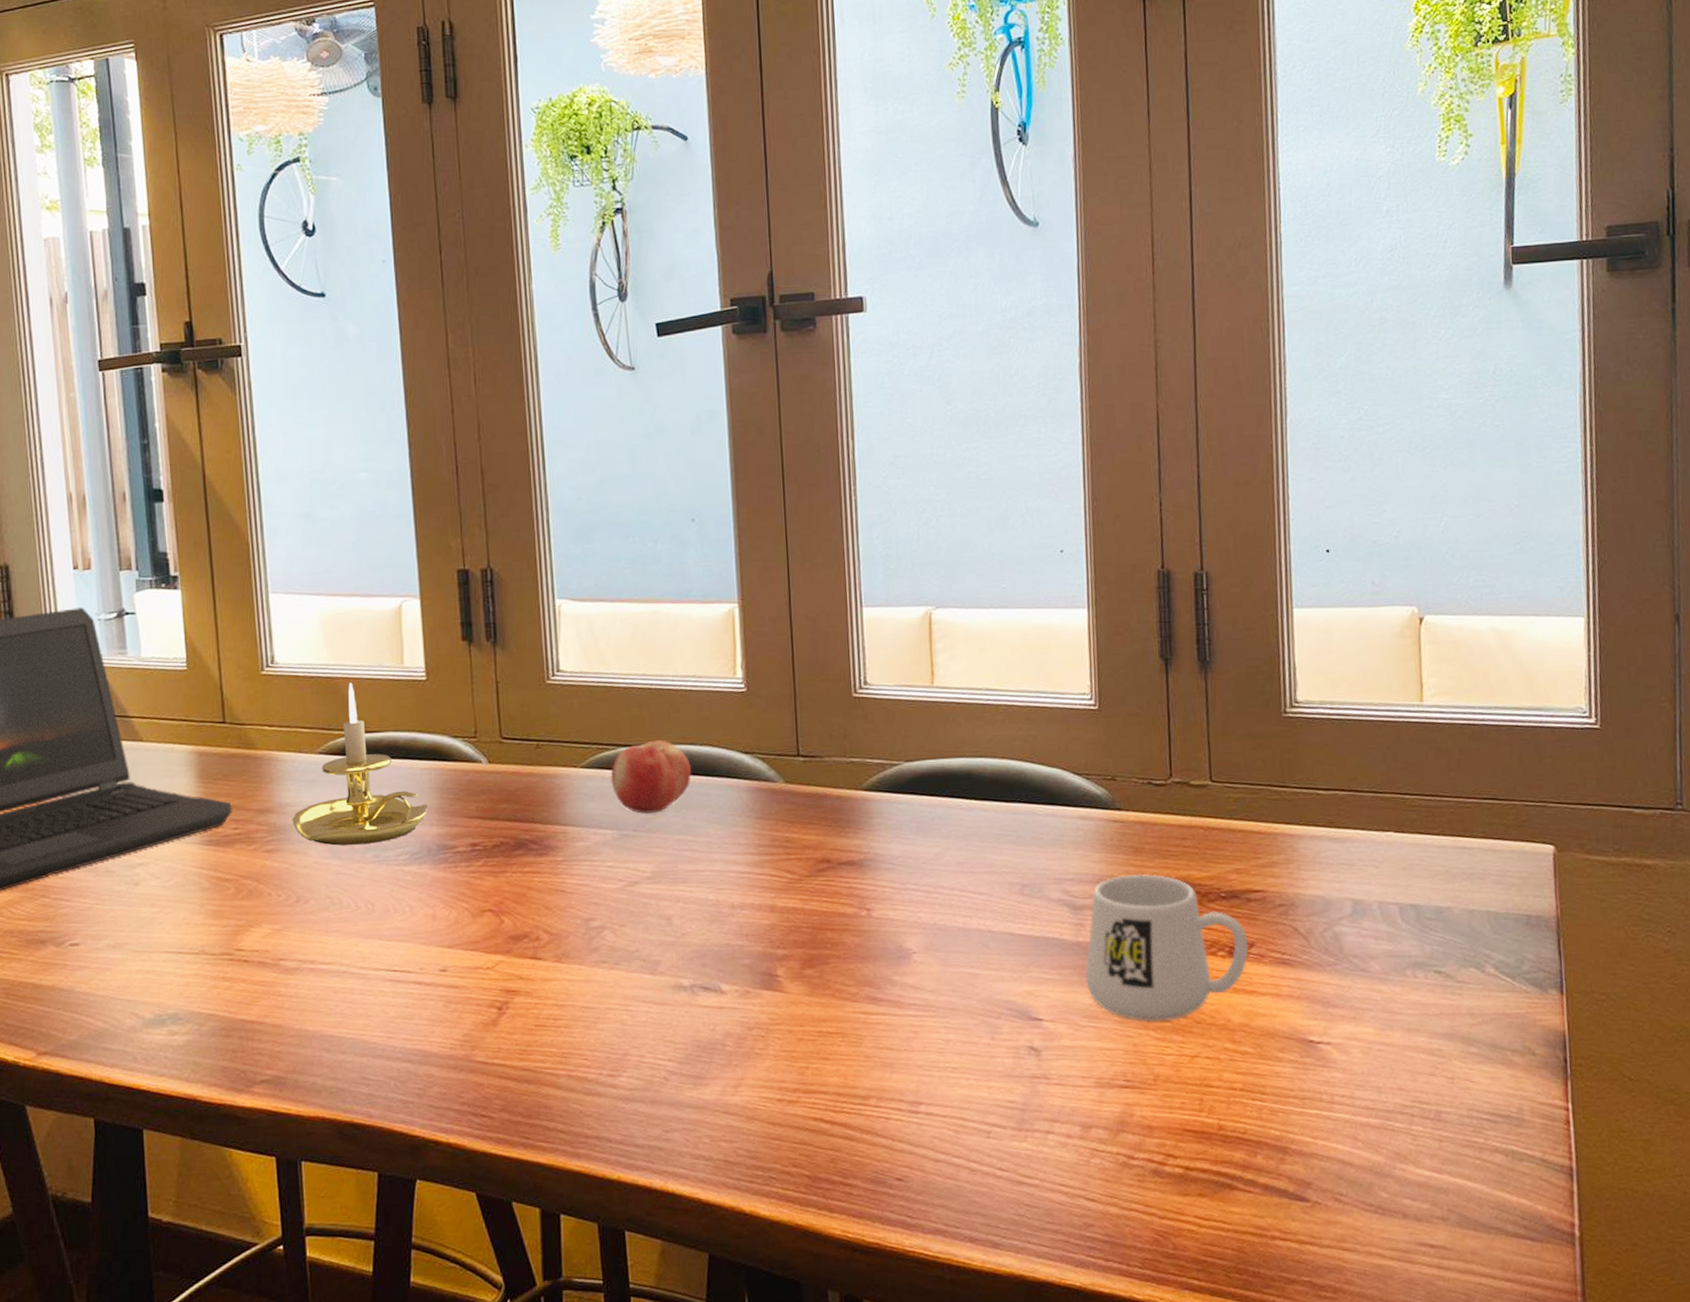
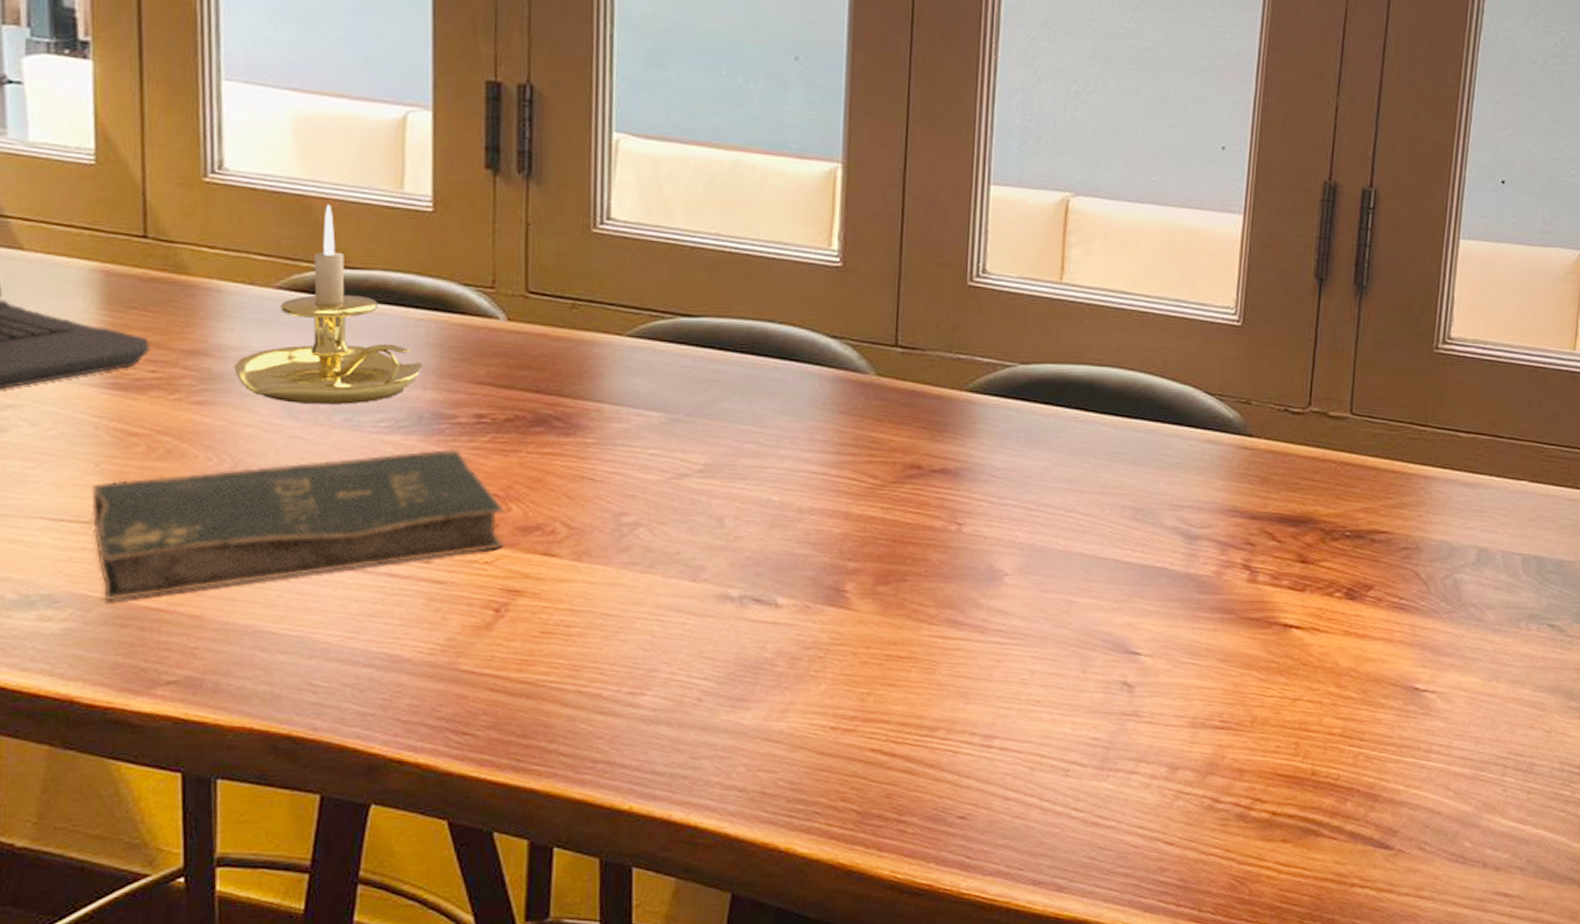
bible: none [199,874,501,1017] -> present [91,449,504,601]
fruit: present [610,740,691,814] -> none [663,312,765,397]
mug: present [1085,873,1249,1023] -> none [1192,505,1367,662]

